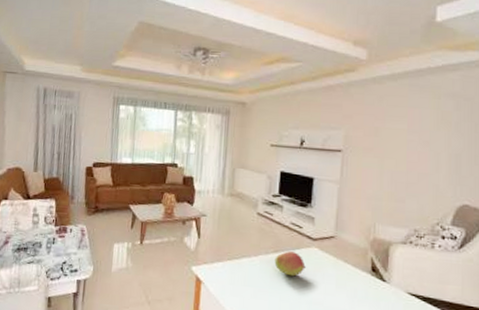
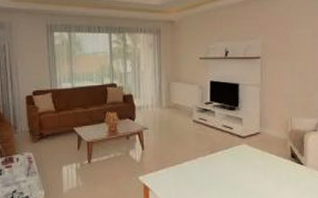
fruit: present [274,251,307,277] -> none [211,150,239,172]

